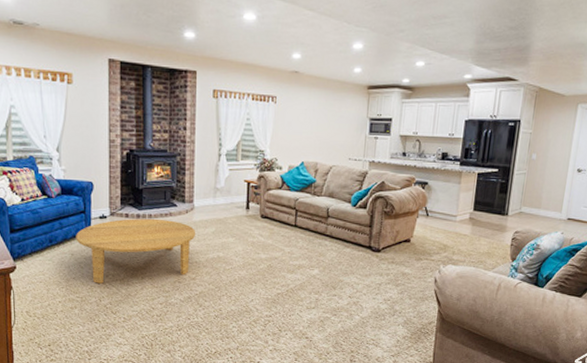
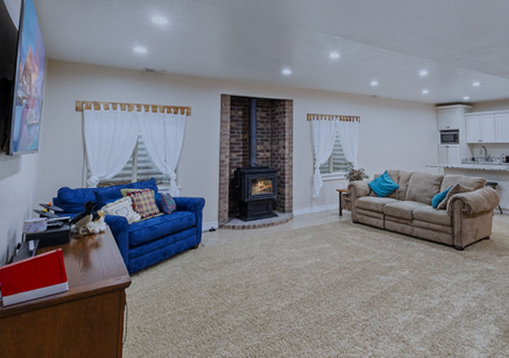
coffee table: present [76,218,196,284] -> none [187,229,296,295]

